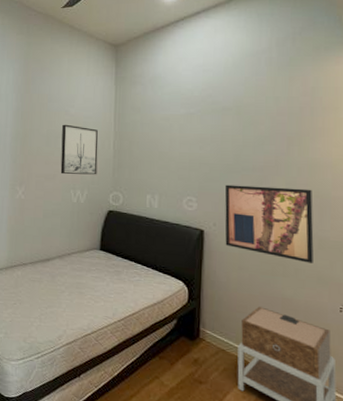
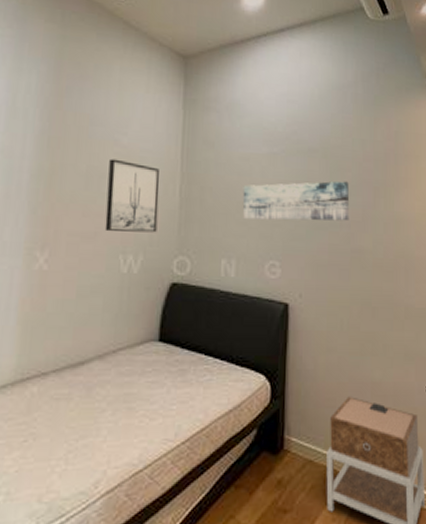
wall art: none [164,133,263,166] -> present [242,181,350,221]
wall art: present [224,184,314,263] -> none [311,244,400,336]

